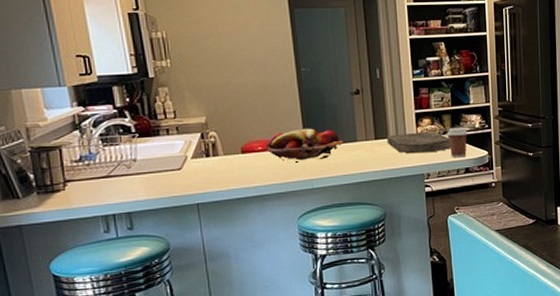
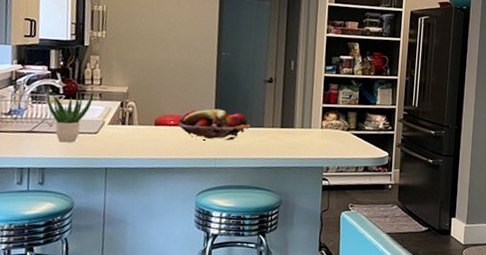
potted plant: none [118,117,170,184] -> present [46,83,94,143]
cutting board: present [386,131,450,154] -> none [291,125,353,147]
coffee cup: present [446,127,468,158] -> none [350,125,371,156]

